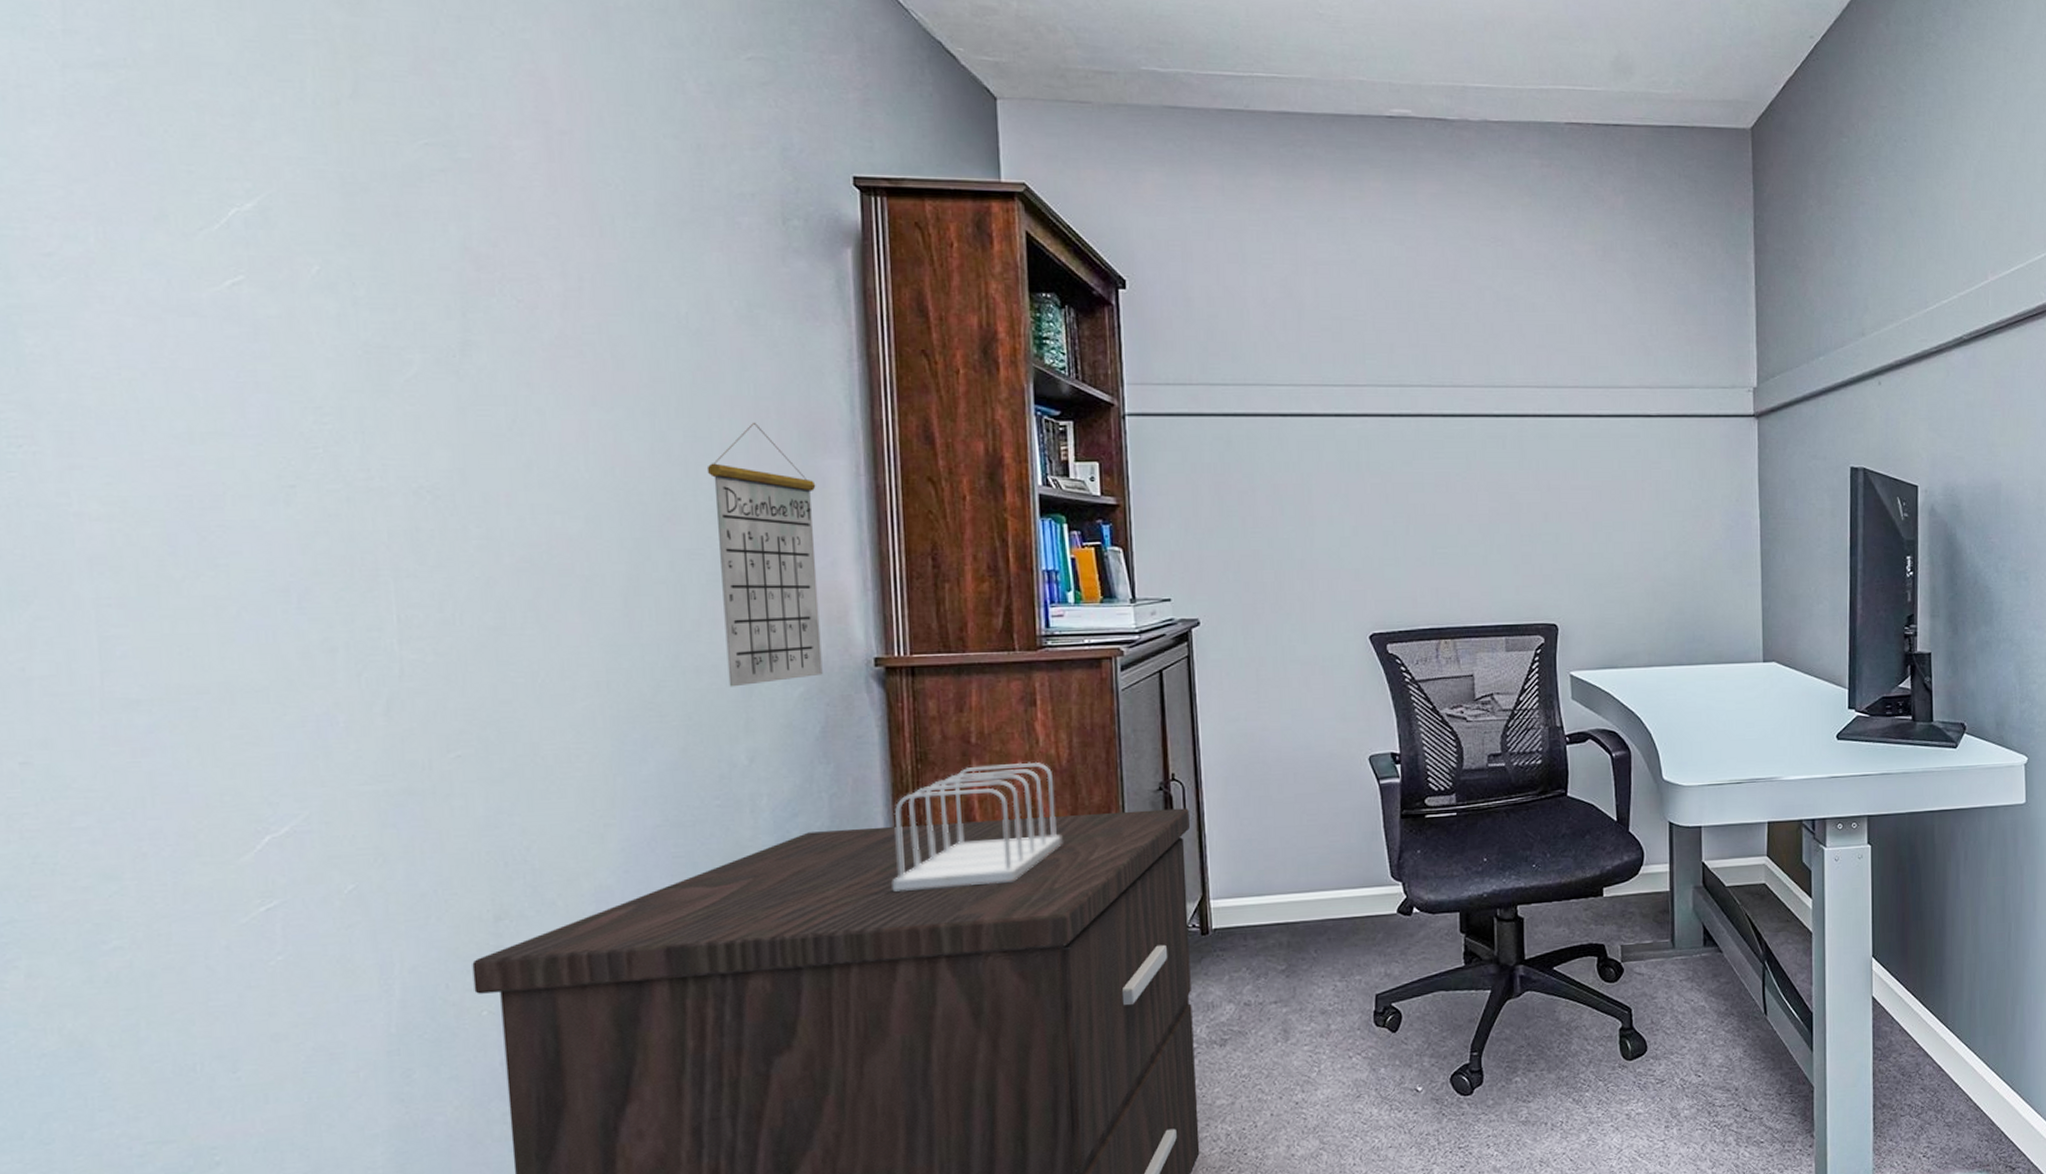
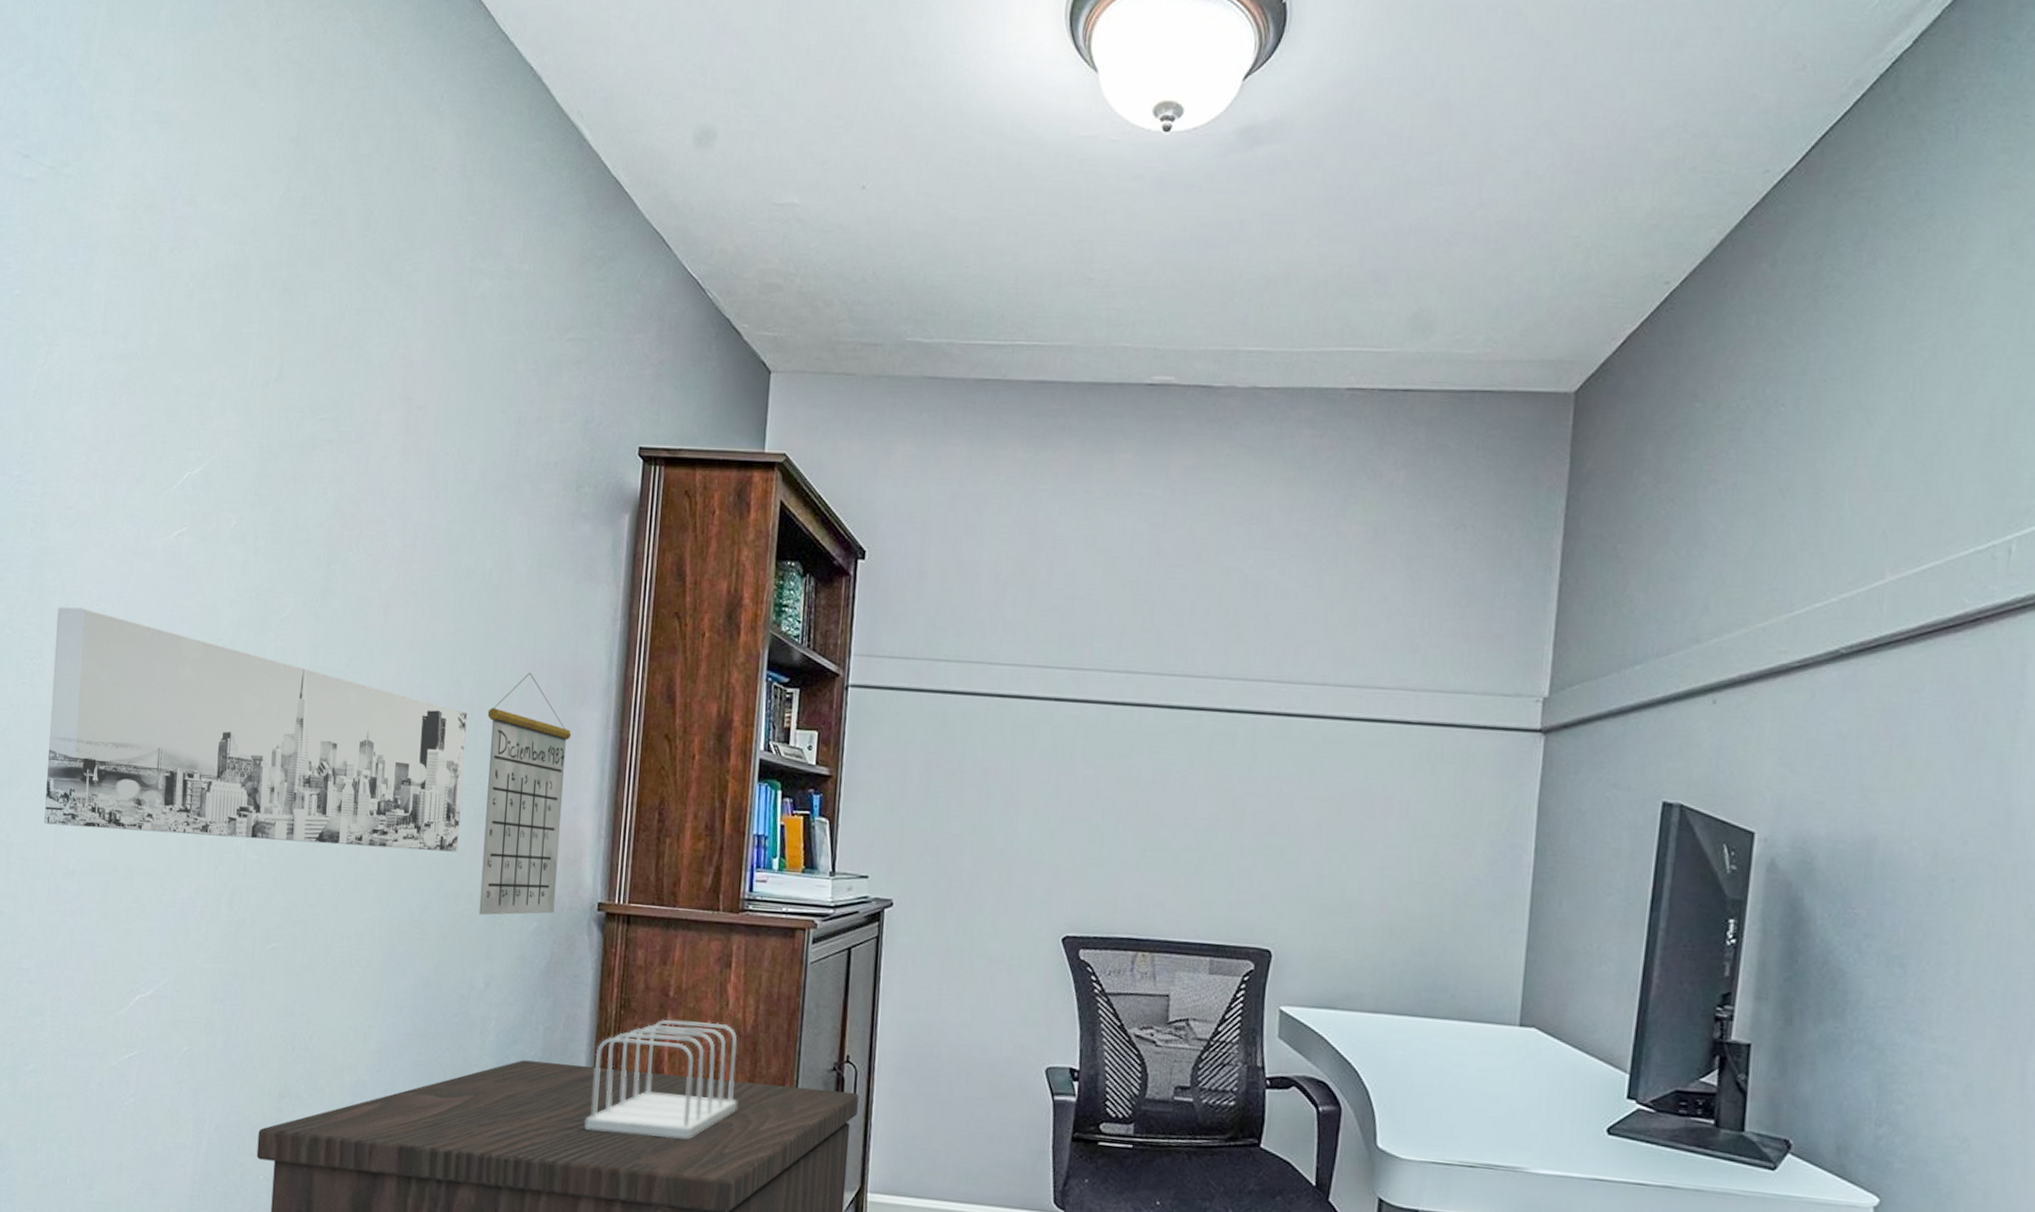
wall art: none [52,379,692,648] -> present [44,607,467,852]

